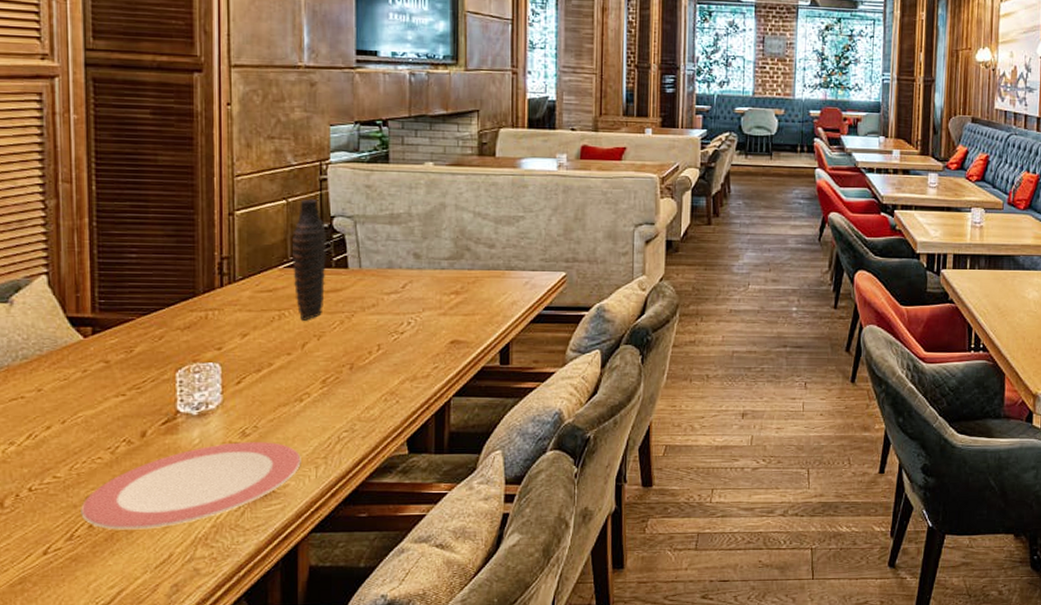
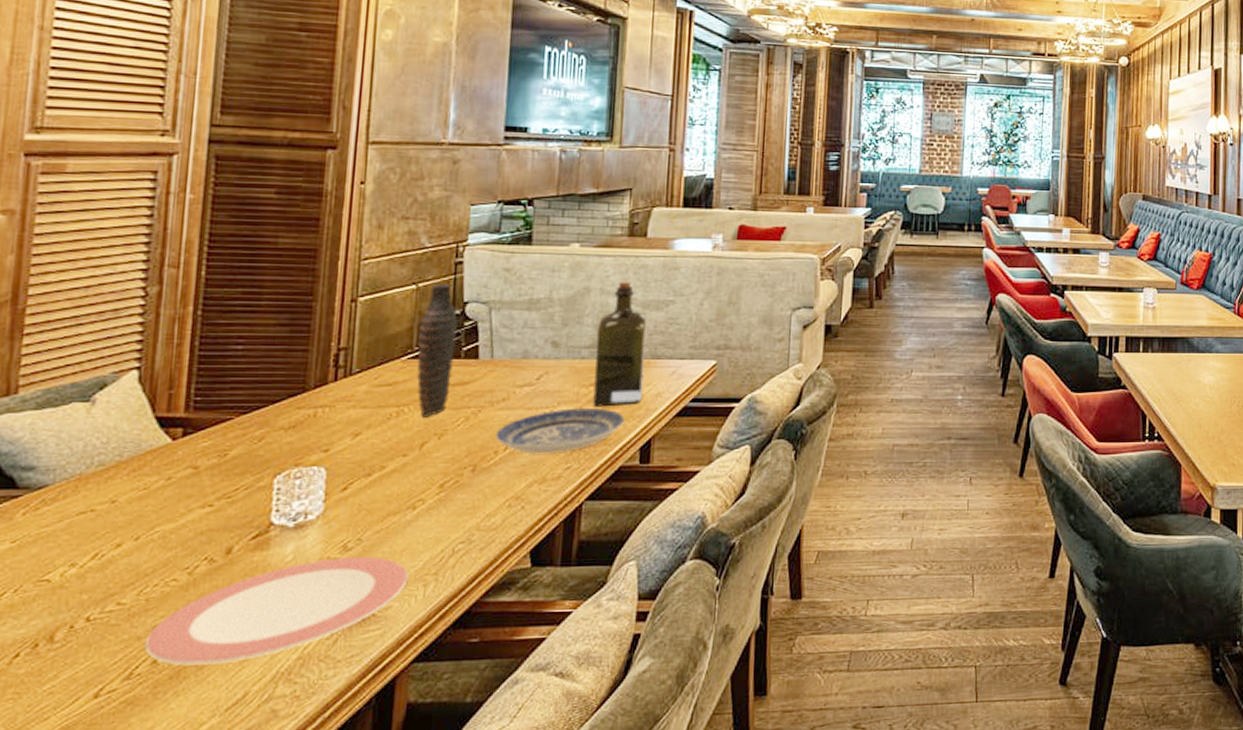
plate: none [368,314,484,355] -> present [495,408,624,454]
liquor: none [455,197,500,313] -> present [593,281,647,407]

